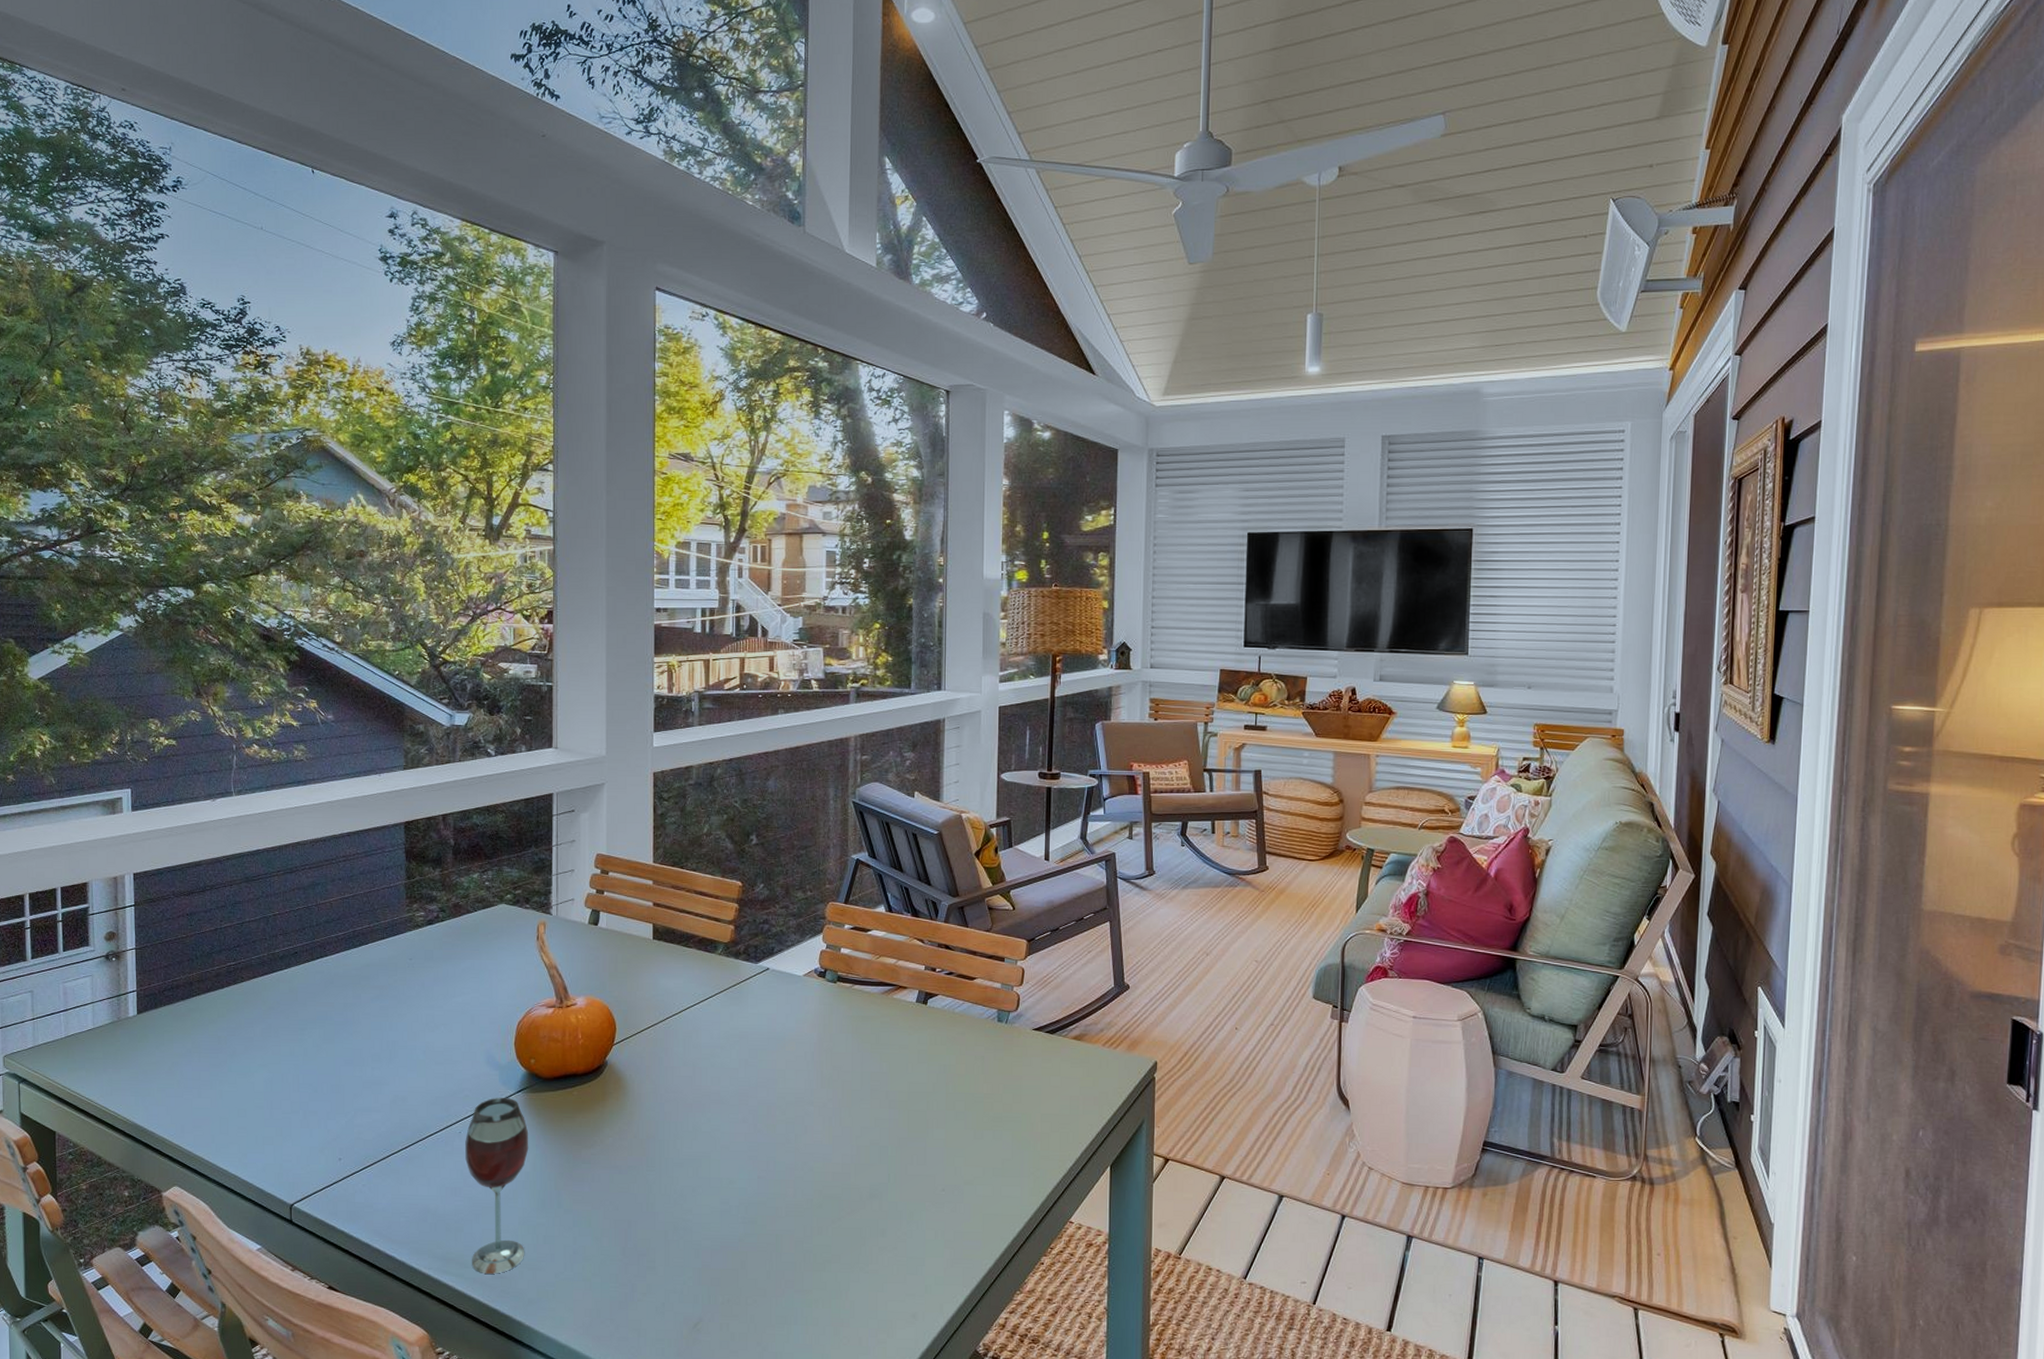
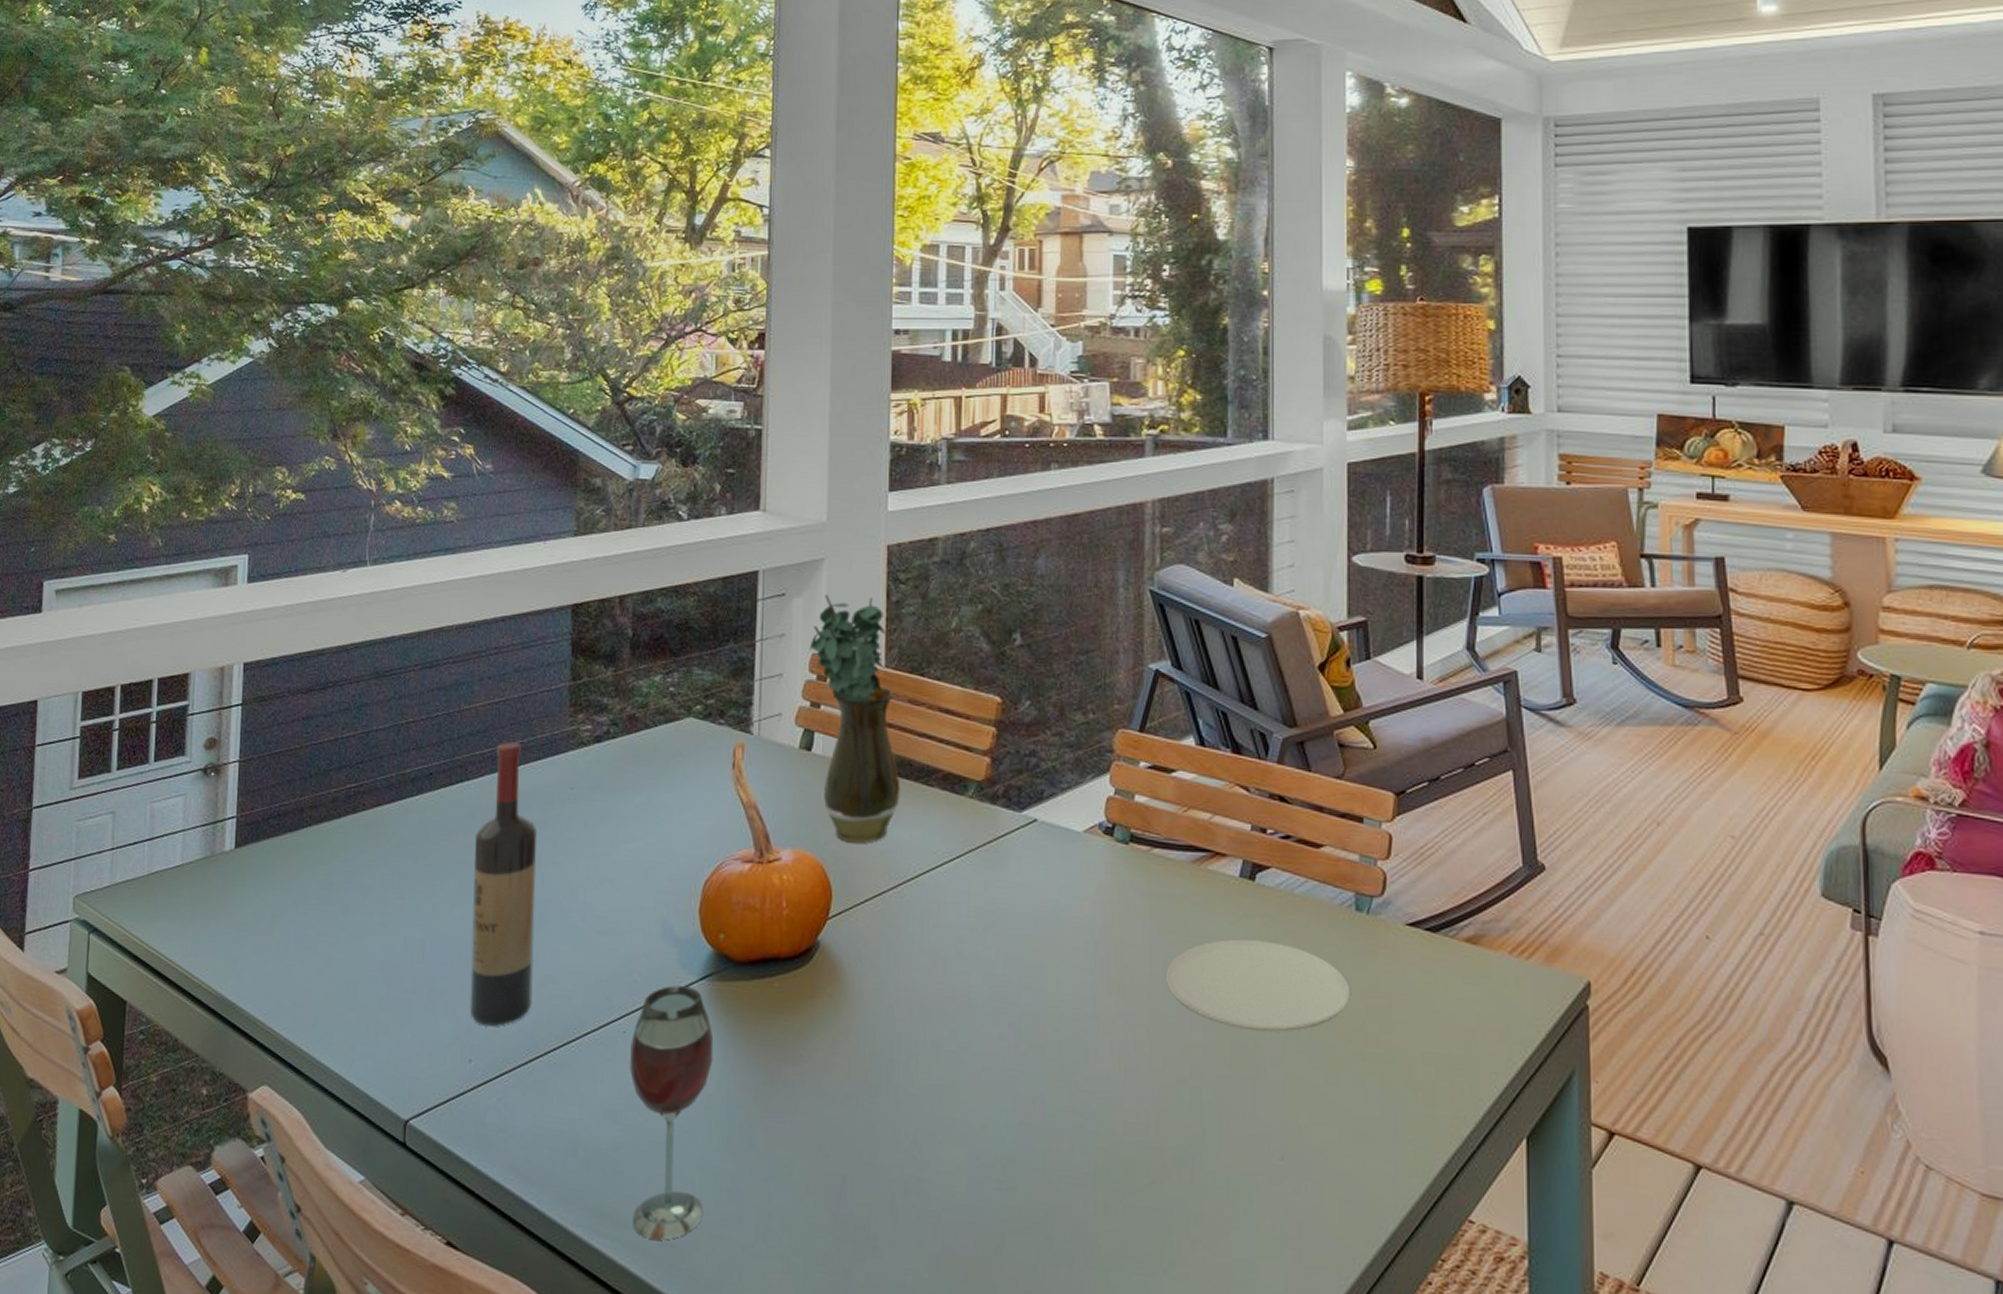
wine bottle: none [334,926,387,1133] -> present [469,741,538,1026]
vase: none [594,809,667,990] -> present [809,593,901,843]
plate: none [863,1045,992,1107] -> present [1166,939,1350,1032]

